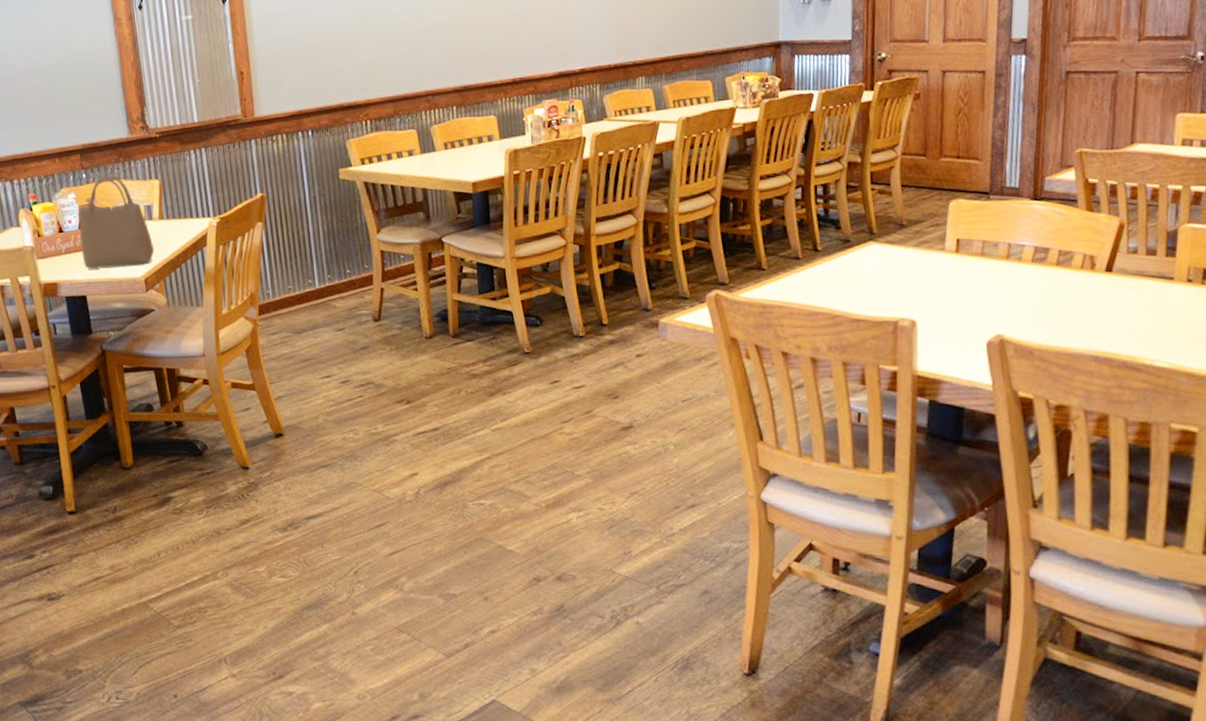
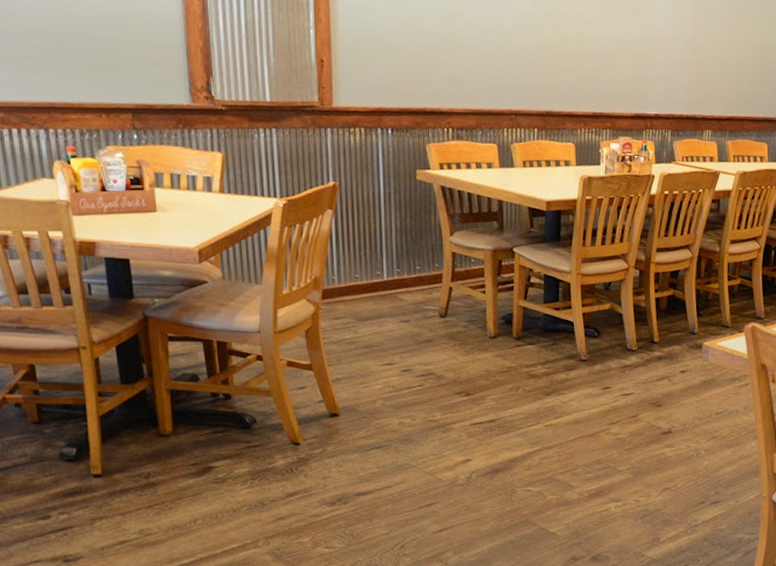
handbag: present [78,174,155,268] -> none [125,139,212,235]

